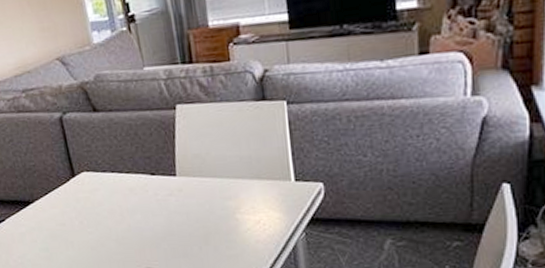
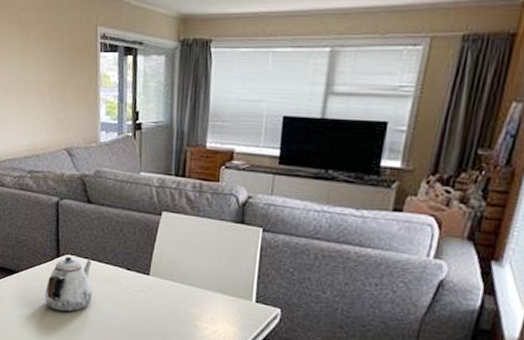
teapot: none [66,173,120,235] -> present [45,256,92,312]

